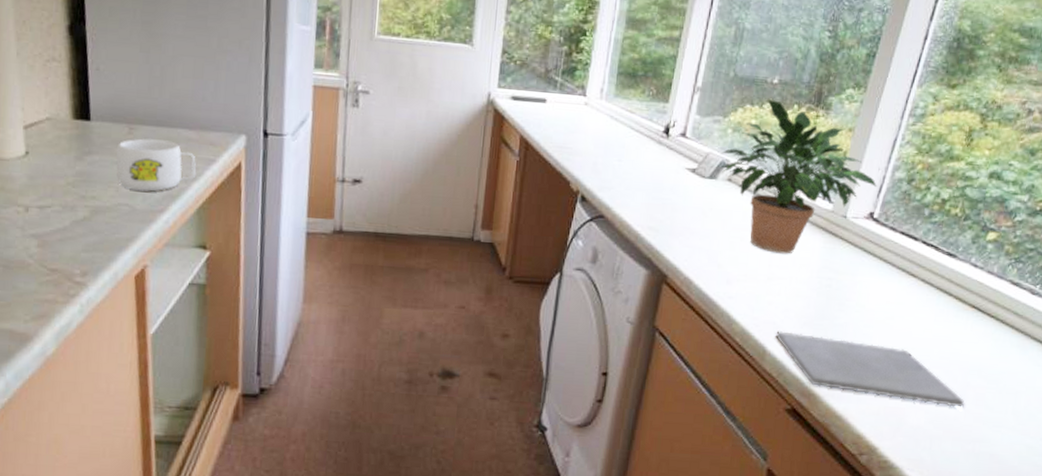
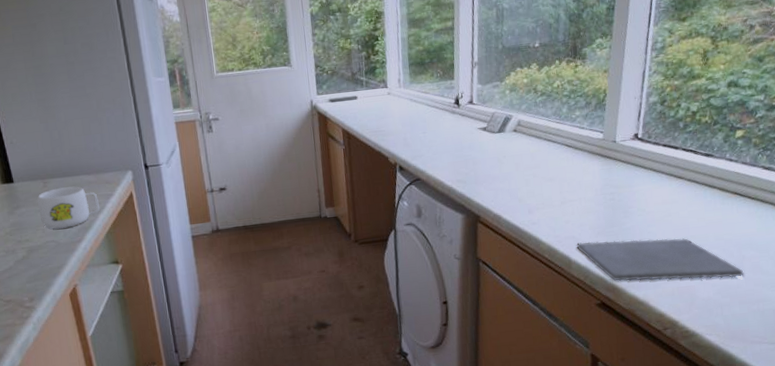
potted plant: present [717,99,877,254] -> none [503,60,636,182]

